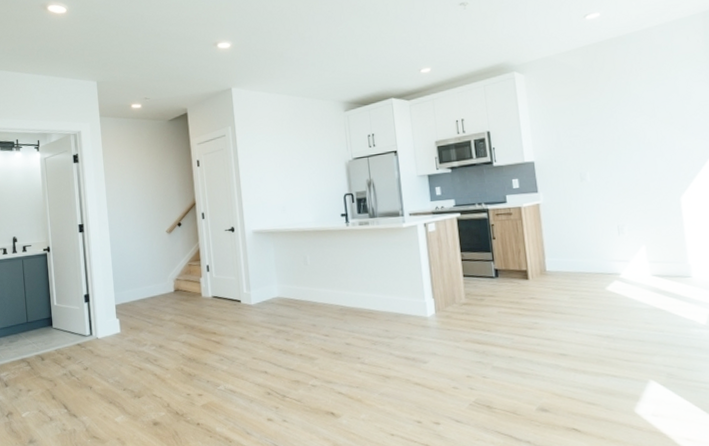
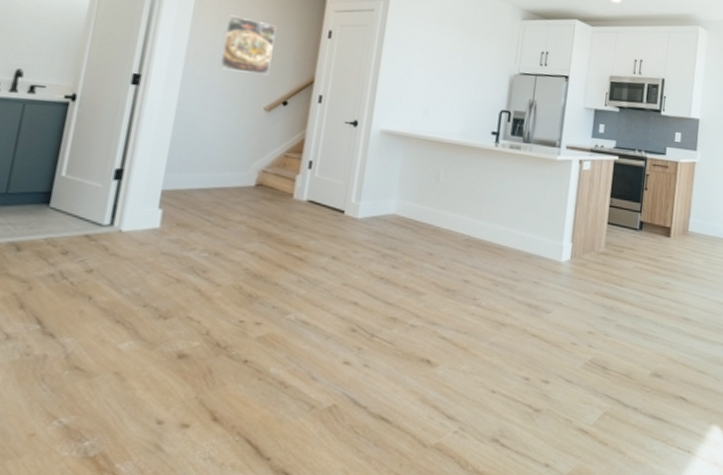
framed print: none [127,165,163,208] -> present [219,15,277,75]

